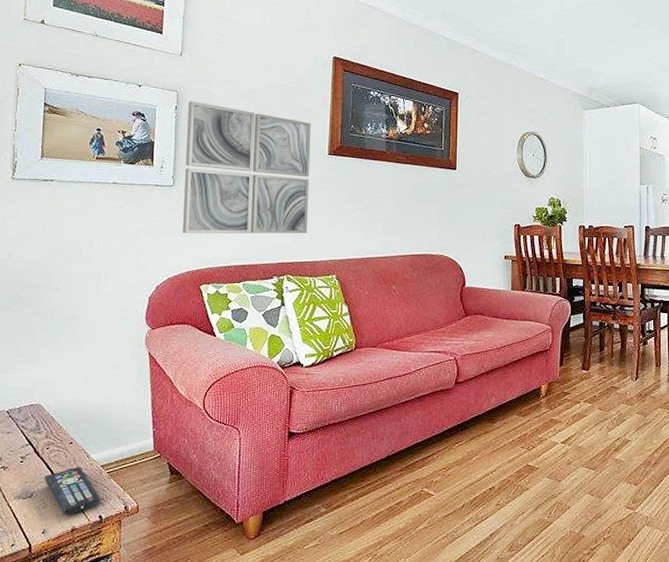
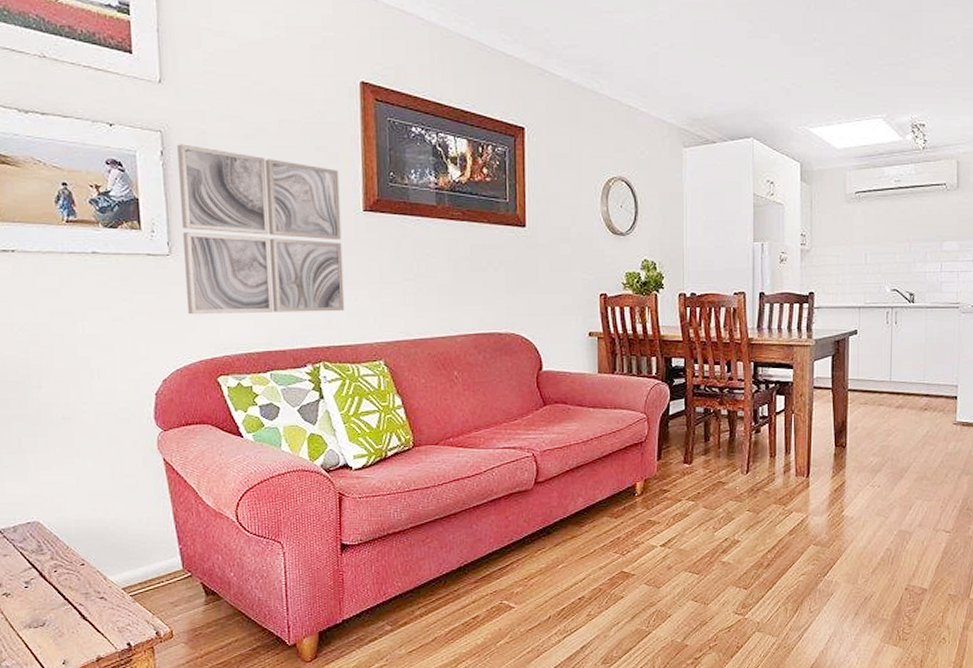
remote control: present [44,467,100,515] -> none [56,591,126,643]

